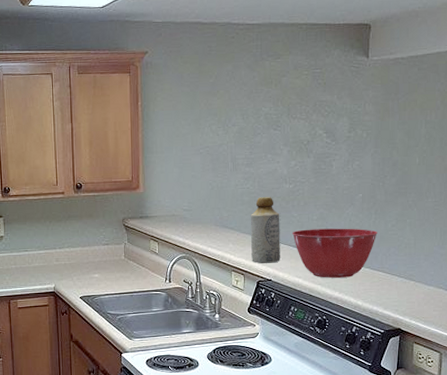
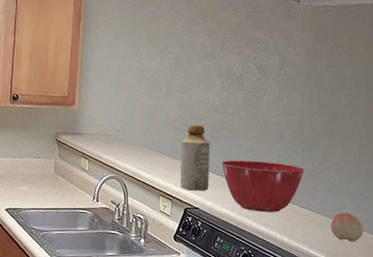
fruit: none [405,271,439,300] -> present [331,212,364,242]

